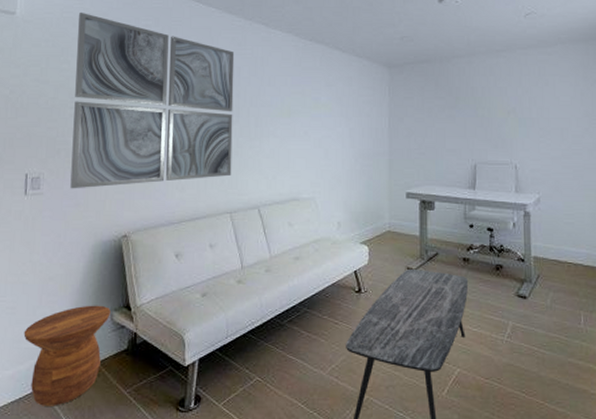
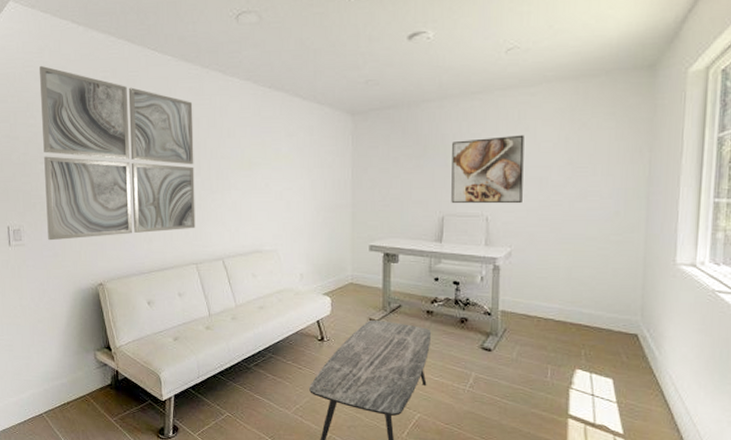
side table: present [23,305,111,406] -> none [22,345,94,429]
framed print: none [481,89,547,153] -> present [451,134,524,204]

